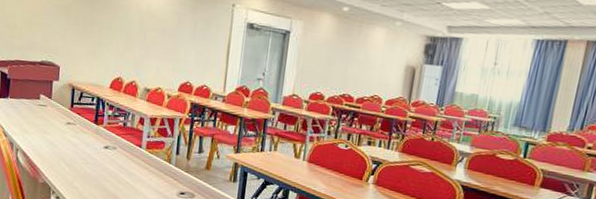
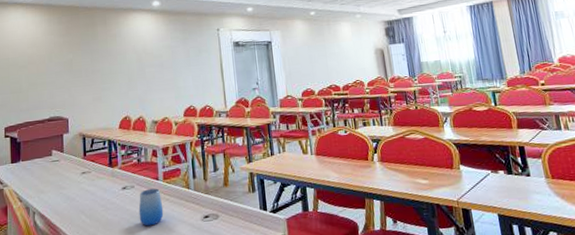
cup: none [116,153,142,189] -> present [138,188,164,227]

